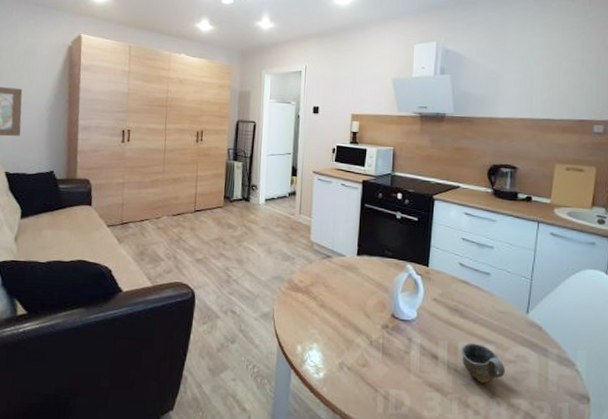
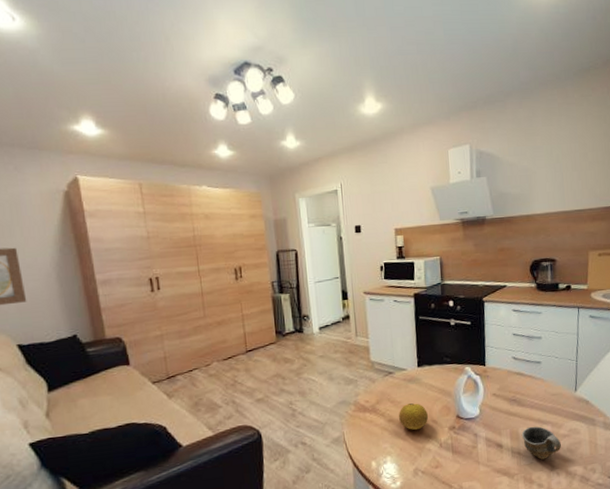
fruit: none [330,291,362,321] -> present [398,402,429,430]

